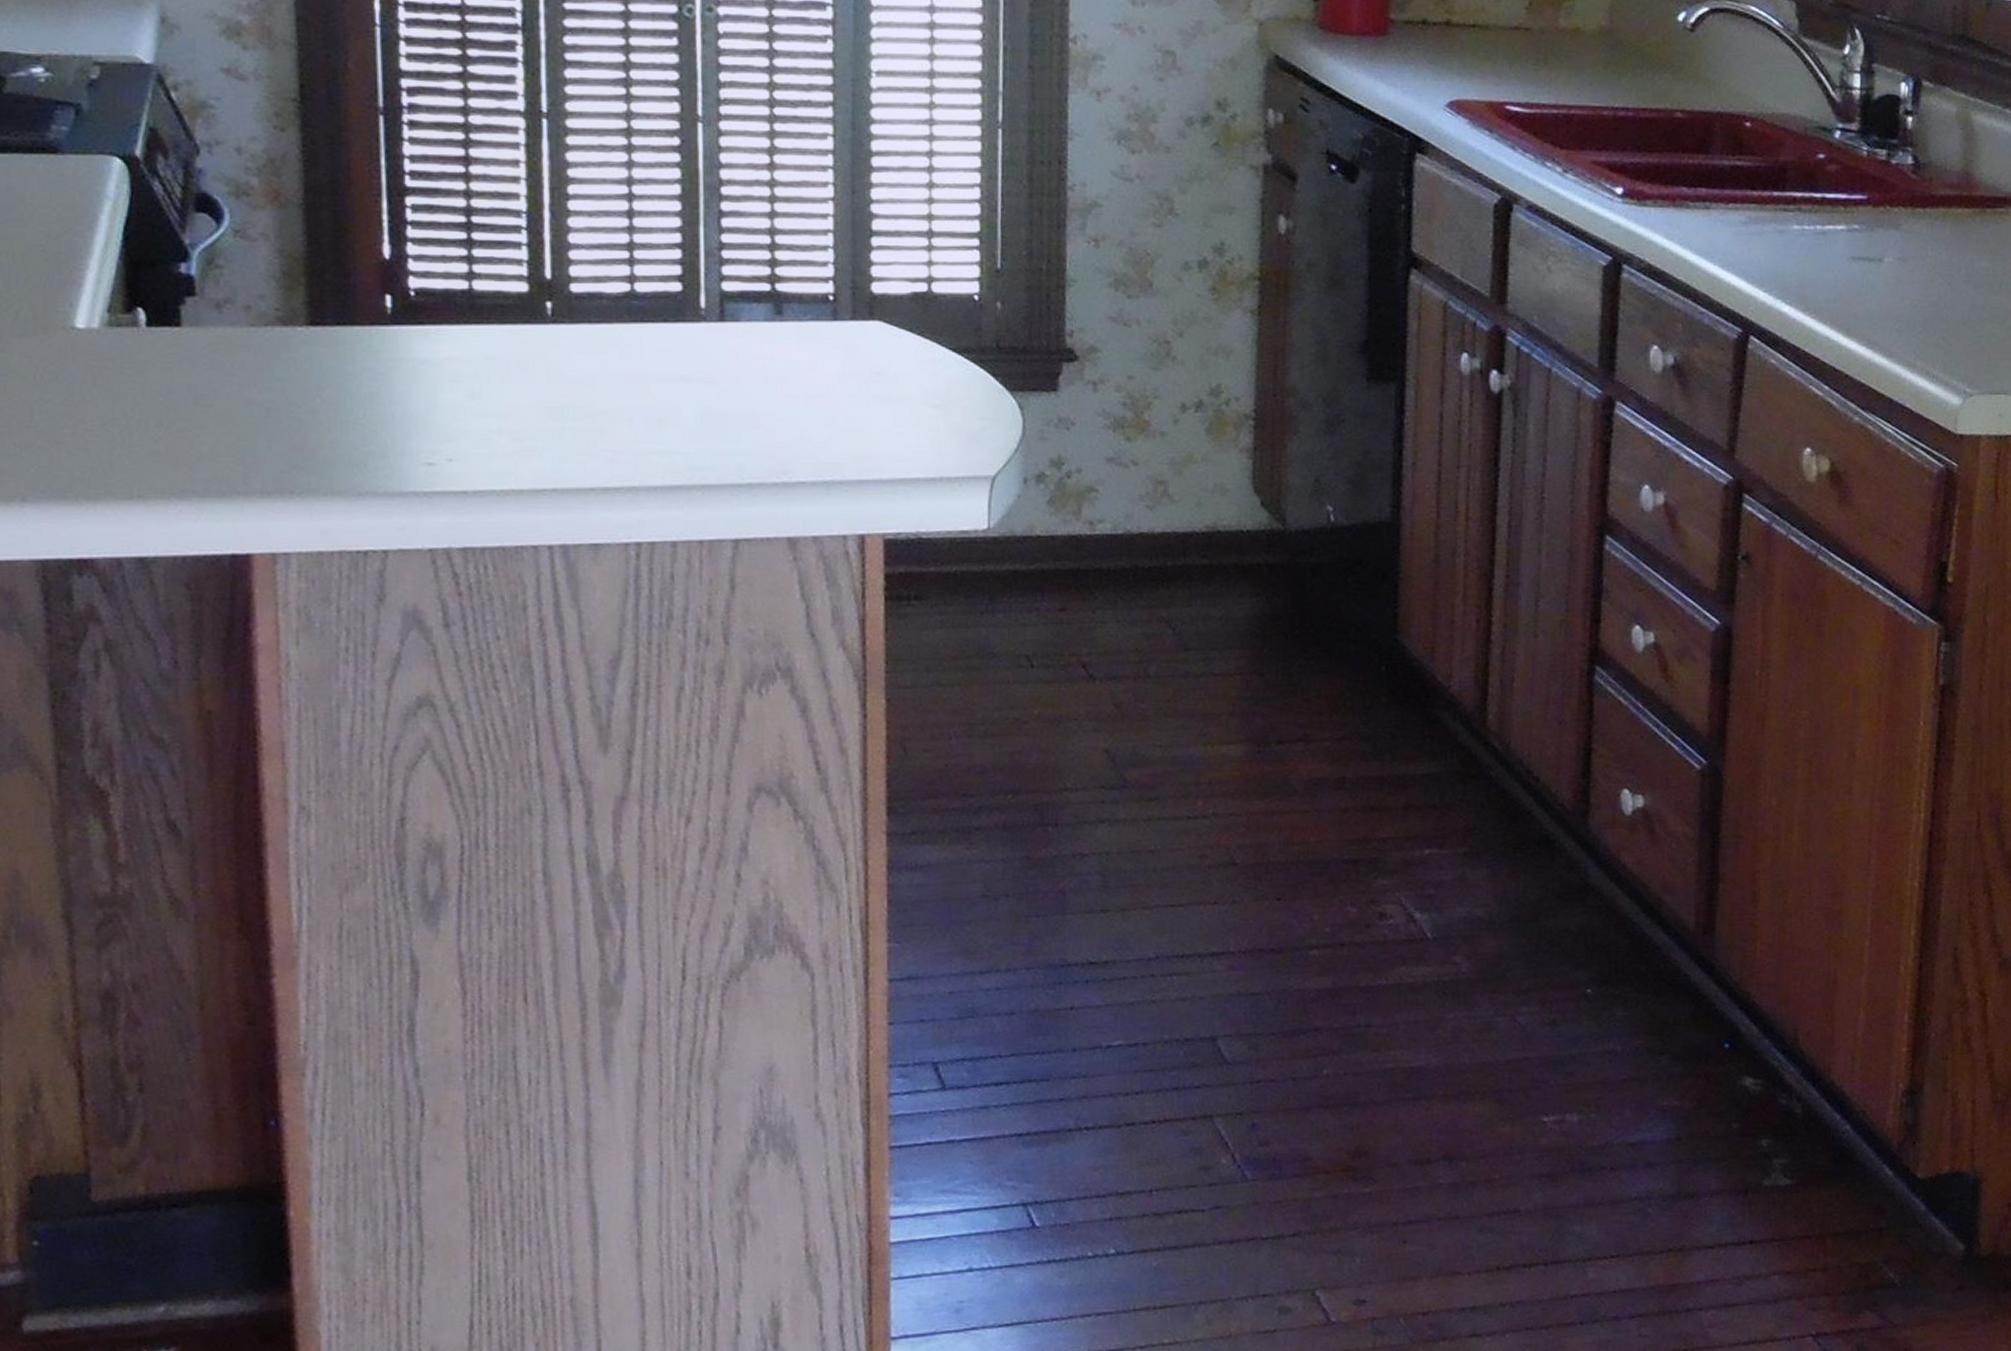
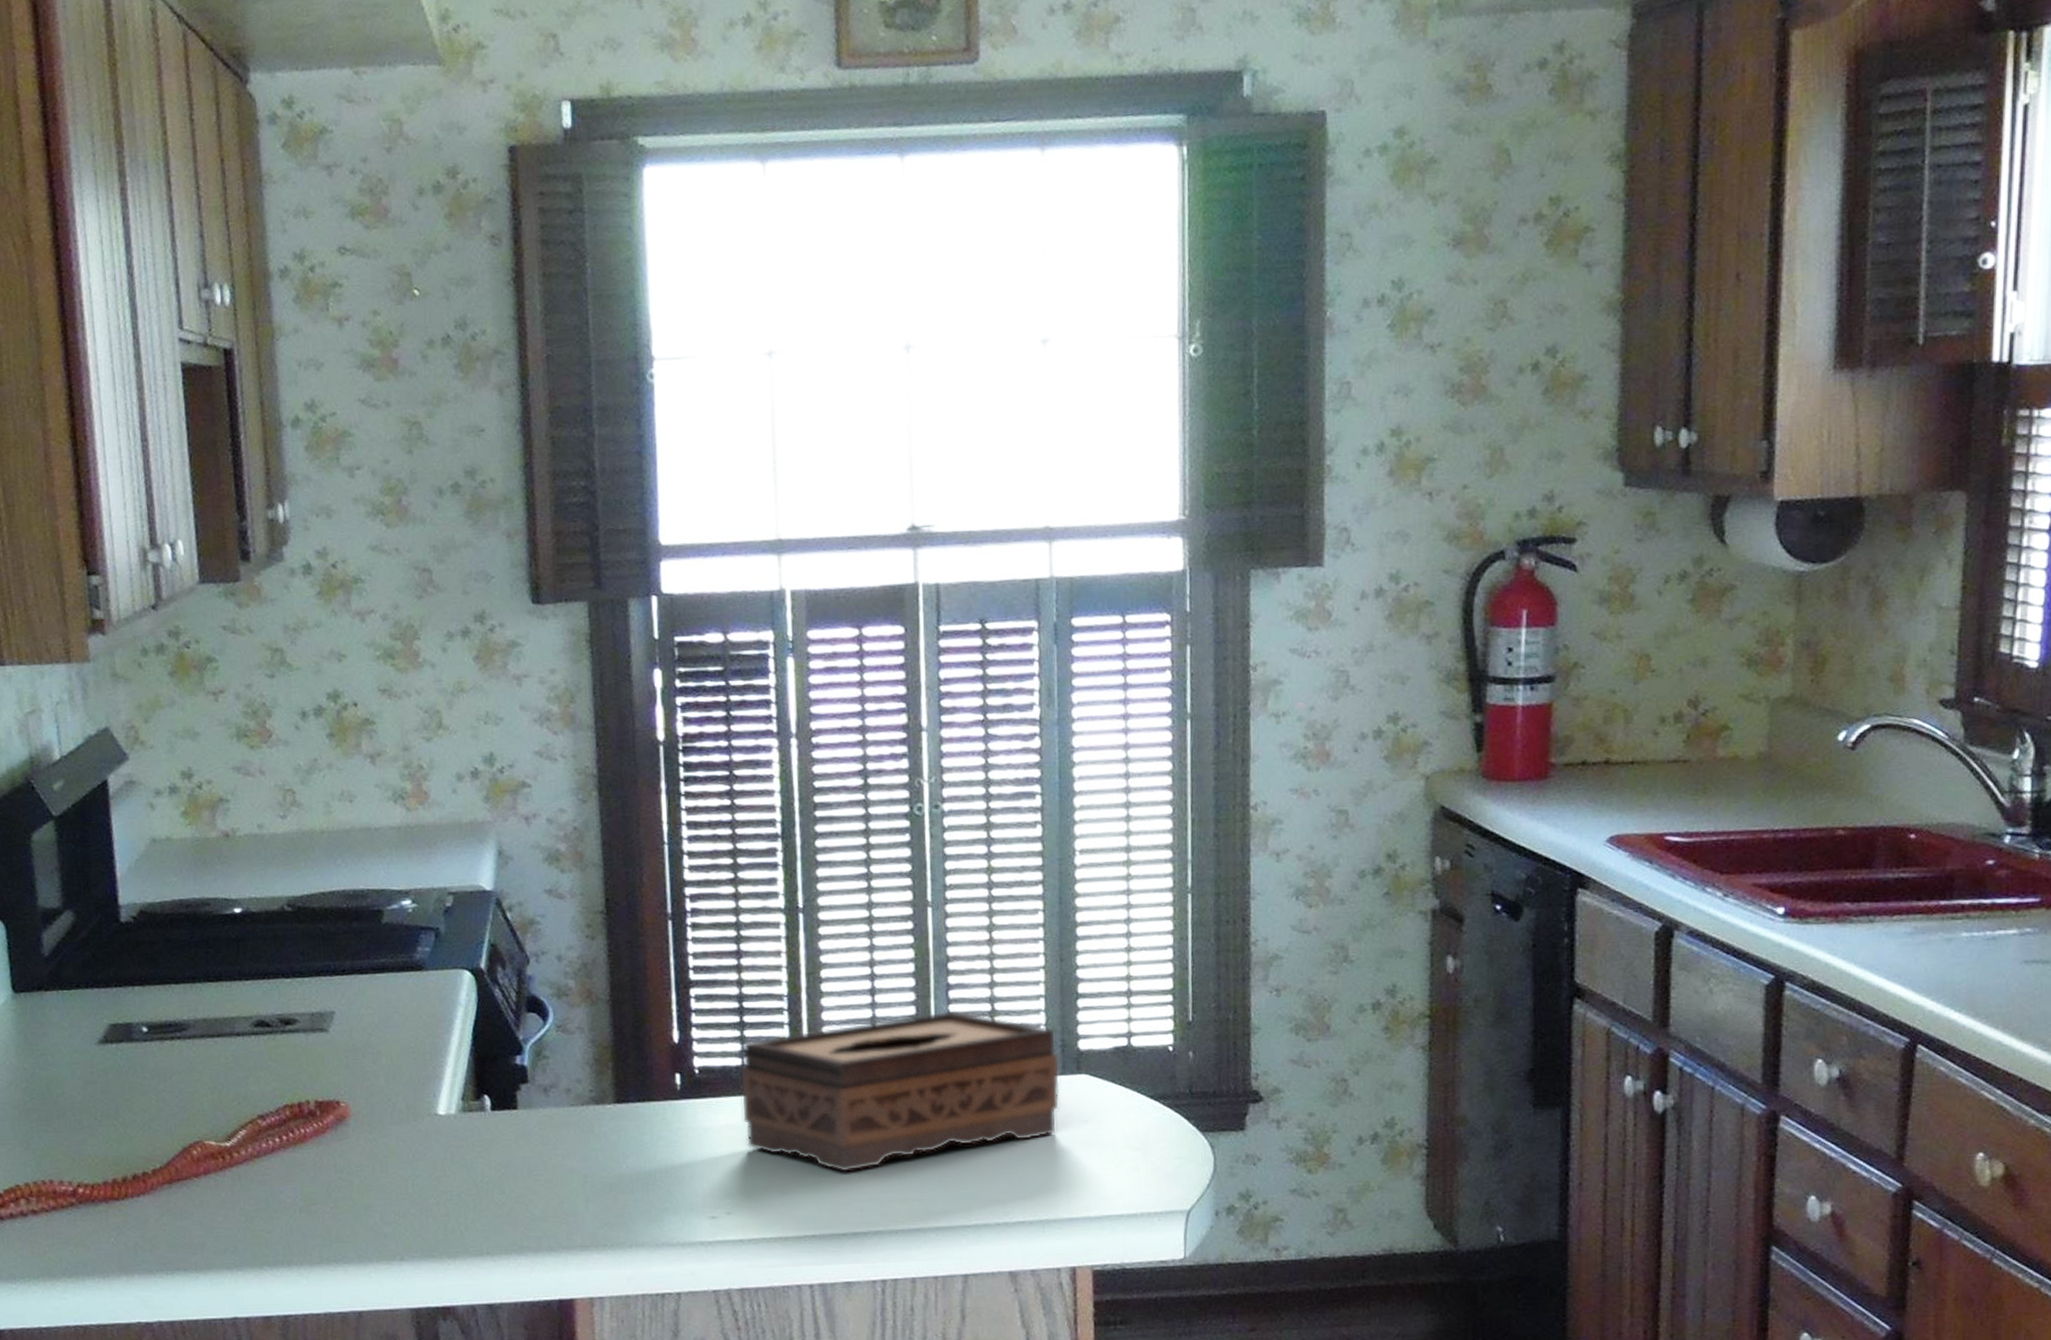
tissue box: none [466,240,850,419] -> present [740,1009,1060,1173]

